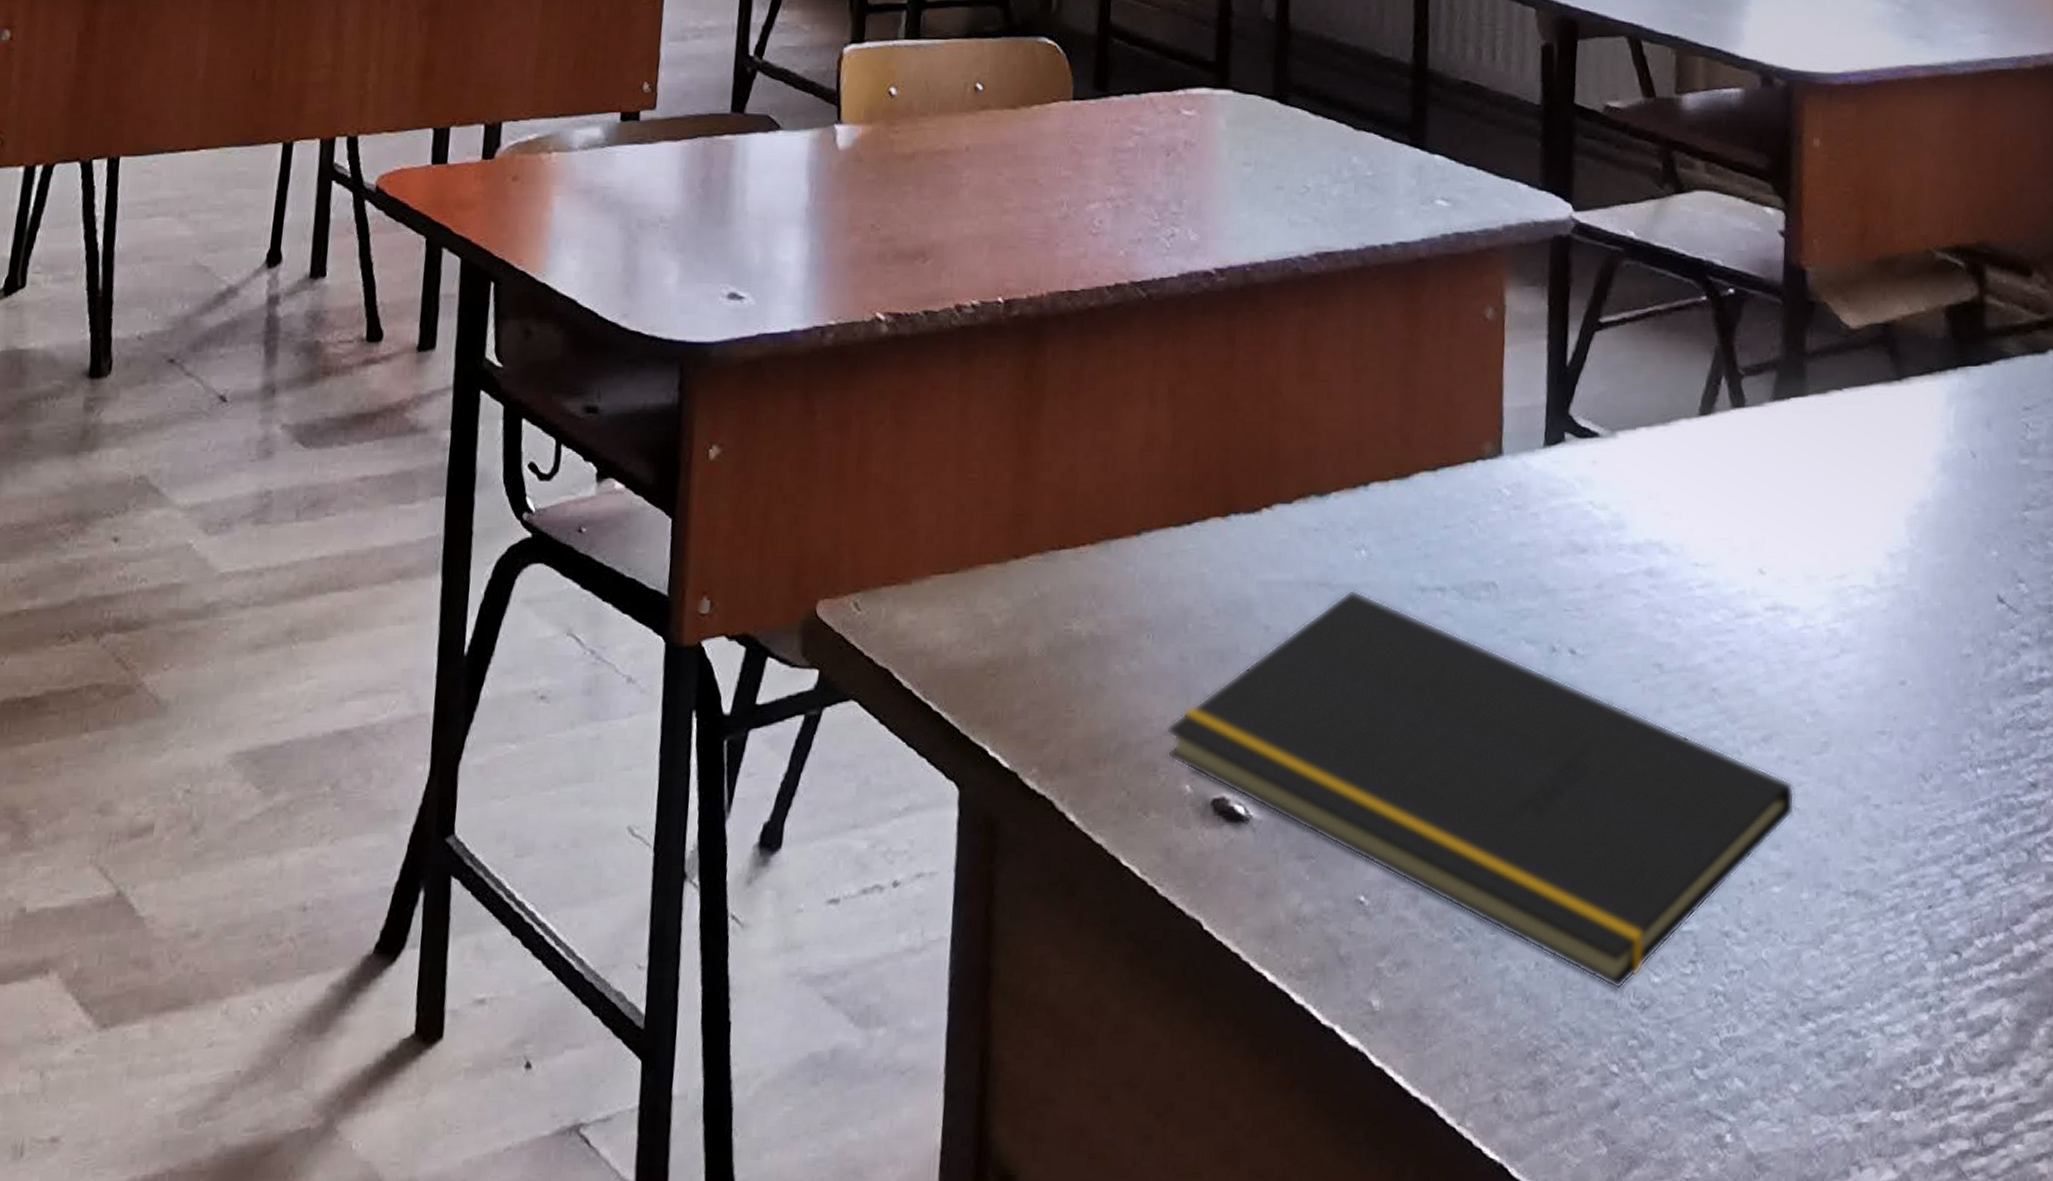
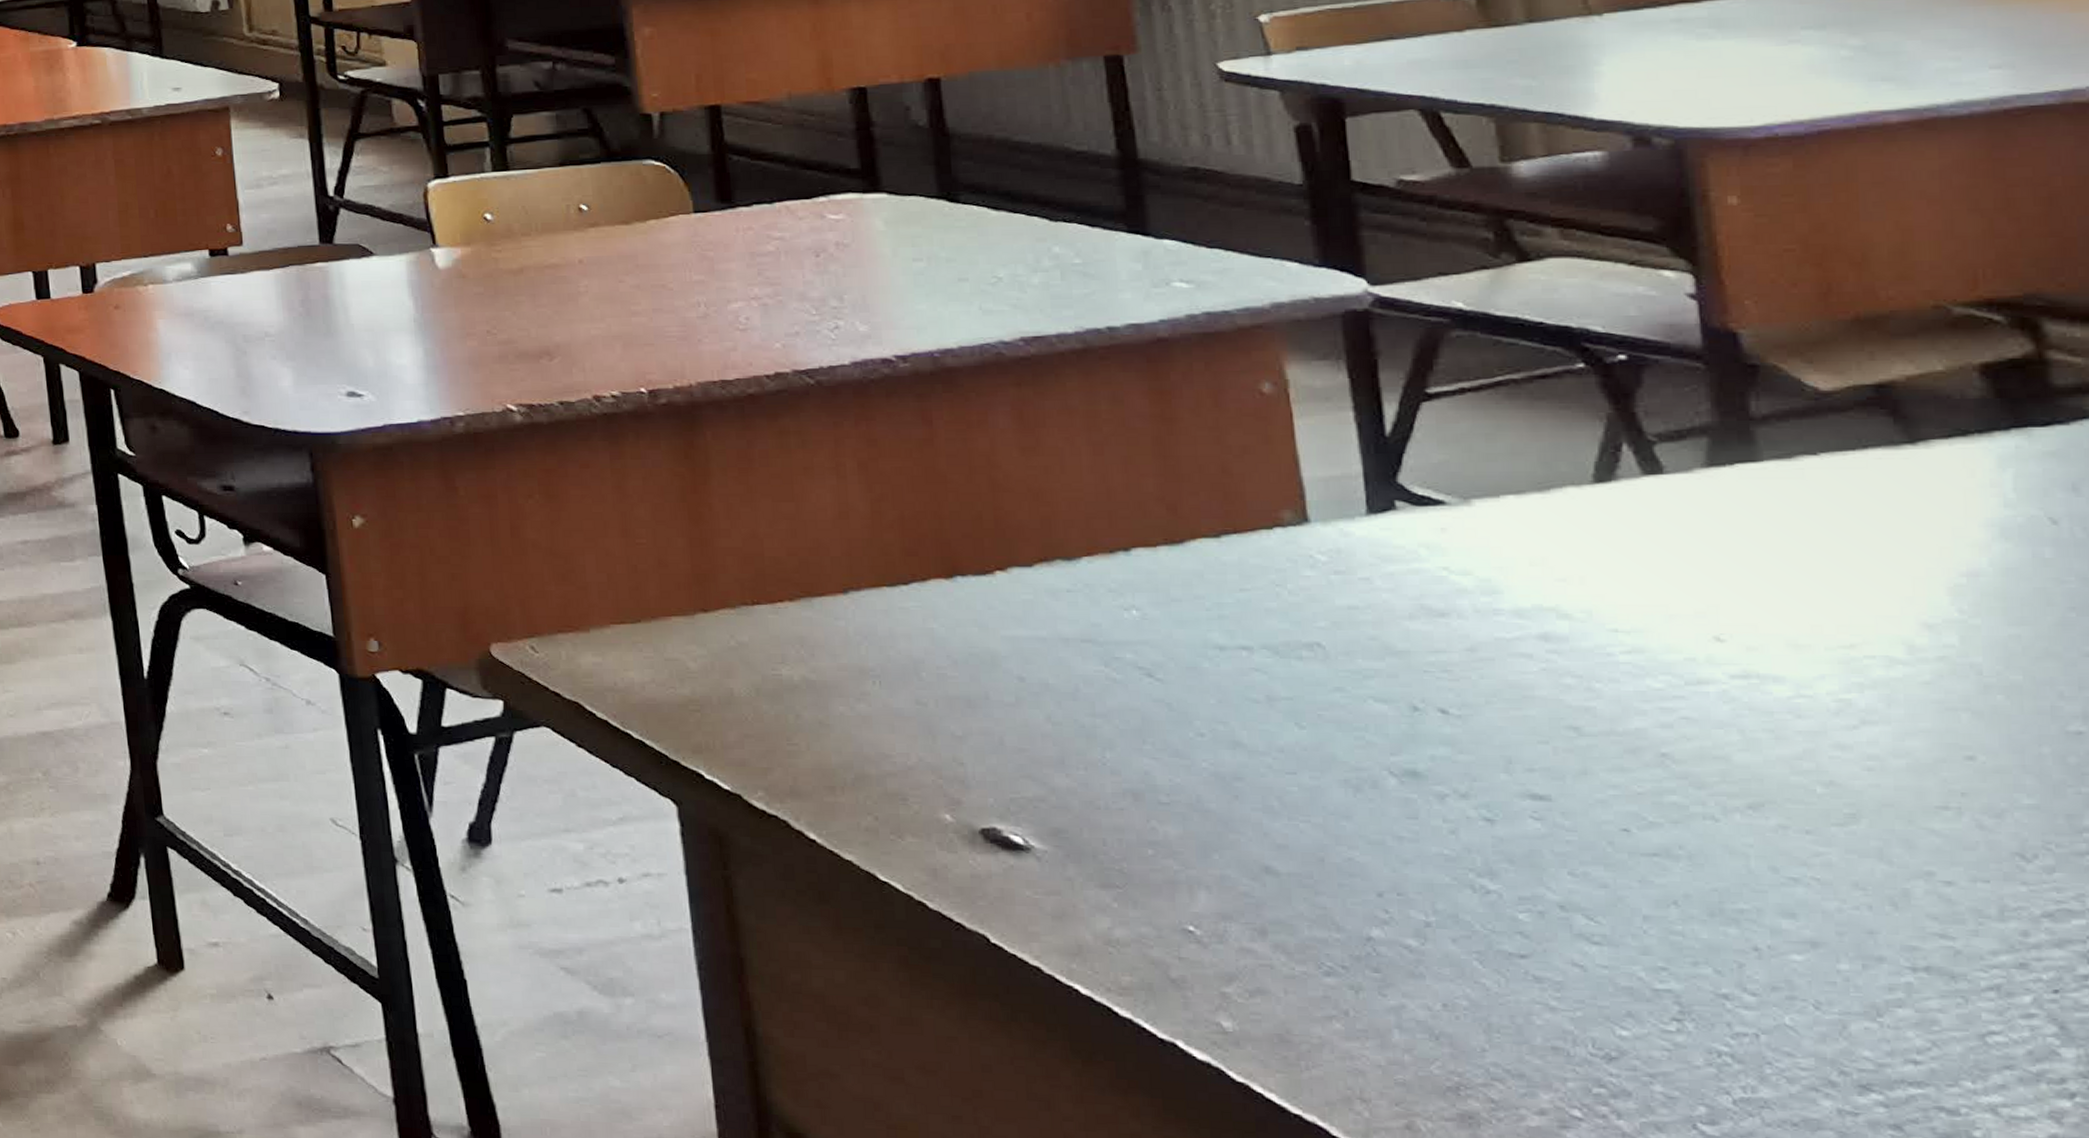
notepad: present [1166,589,1795,990] -> none [912,645,1811,1039]

